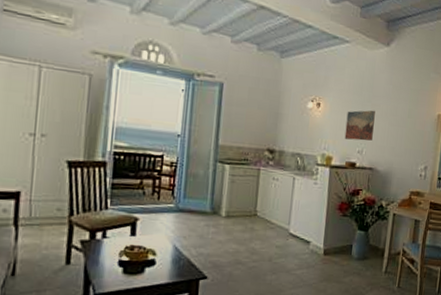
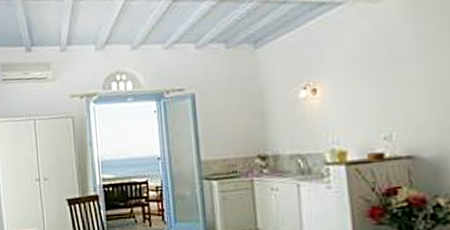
wall art: present [344,110,375,141] -> none [357,79,404,125]

